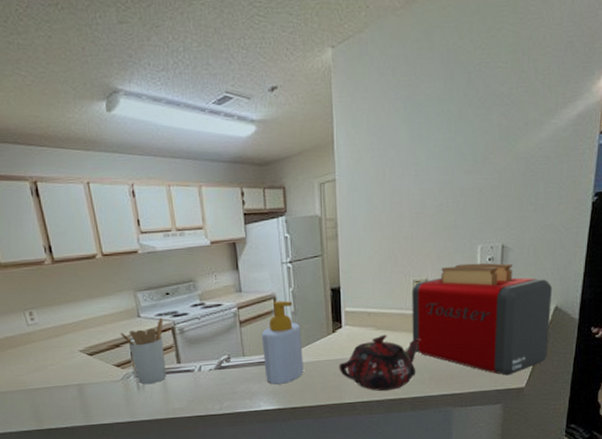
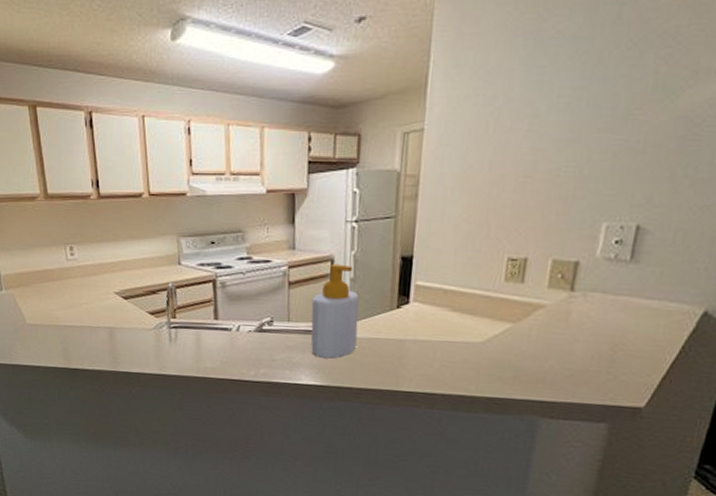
utensil holder: present [120,317,166,385] -> none [157,267,205,338]
teapot: present [339,334,421,392] -> none [399,318,509,385]
toaster: present [412,263,552,376] -> none [497,244,703,390]

